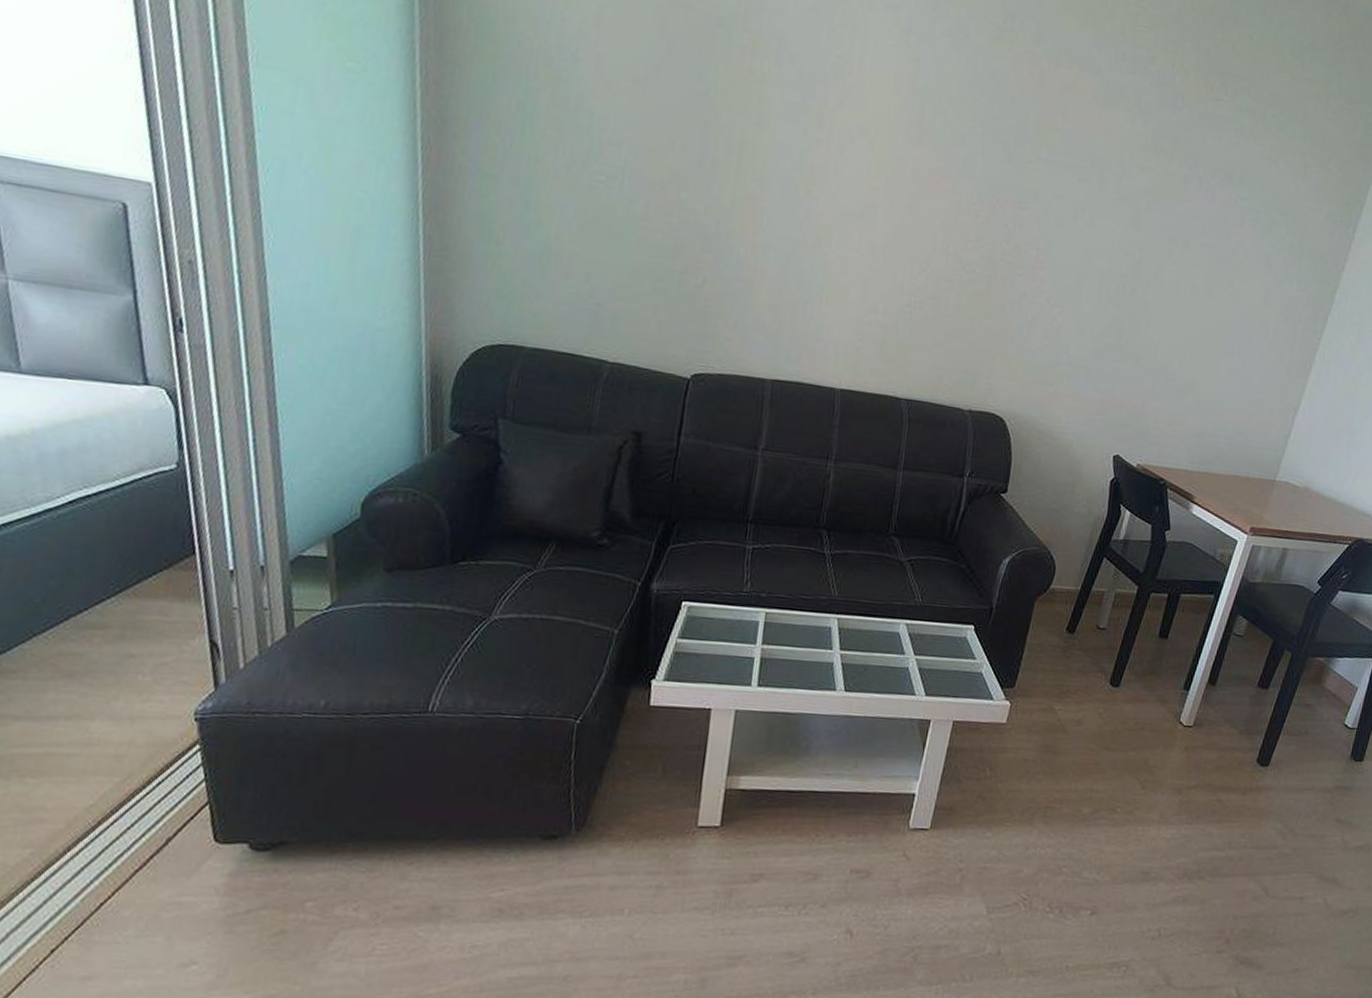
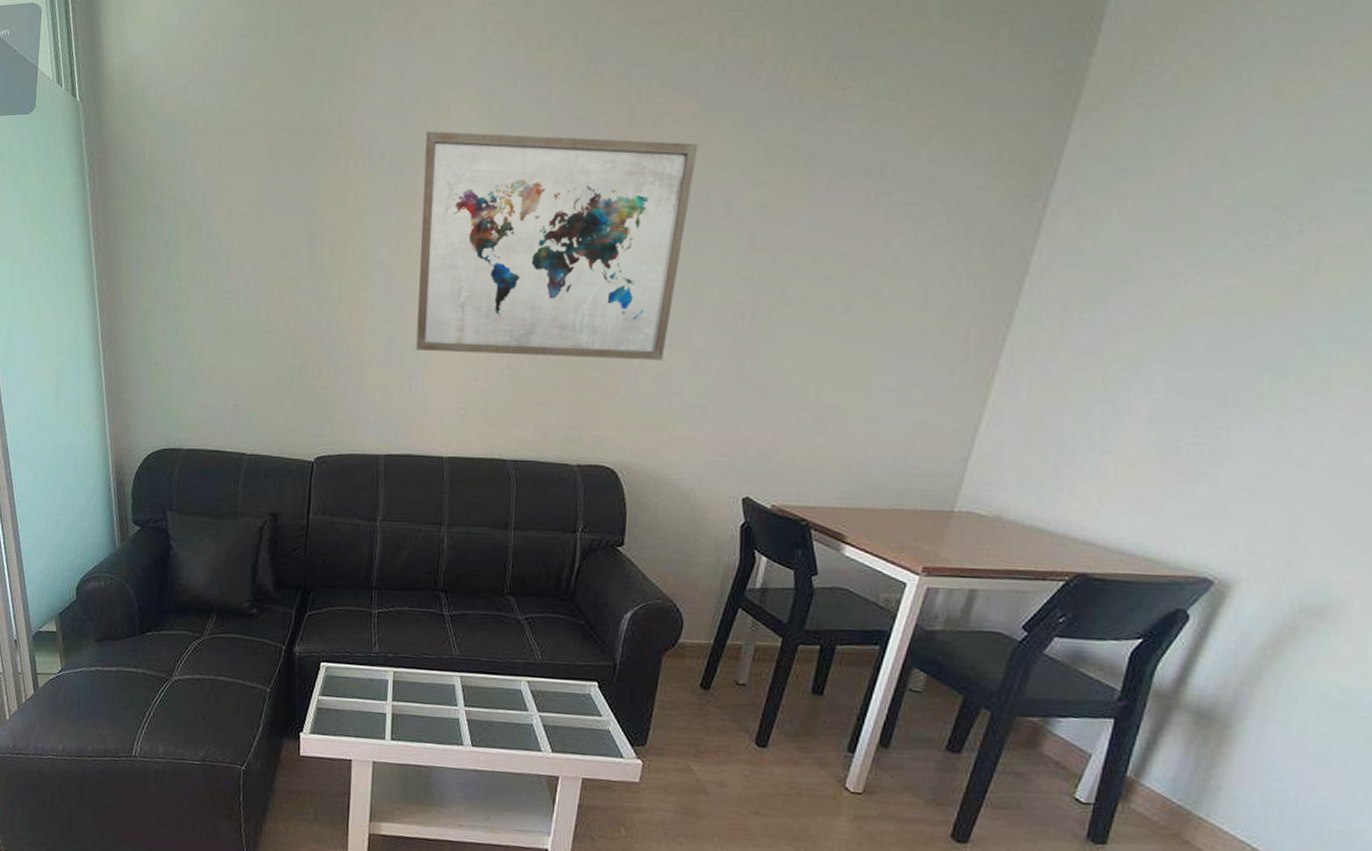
wall art: none [814,47,1098,319] -> present [416,131,699,361]

